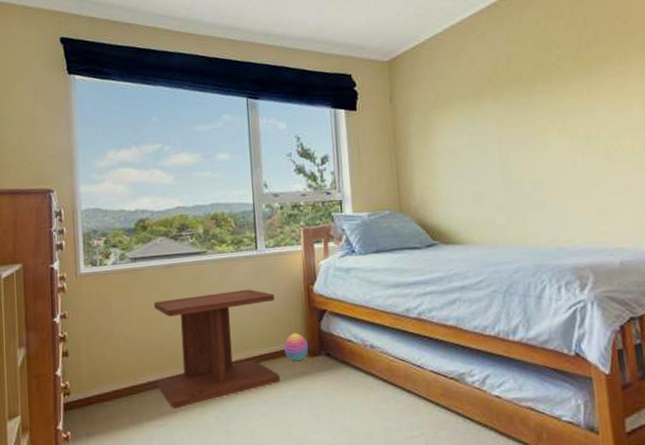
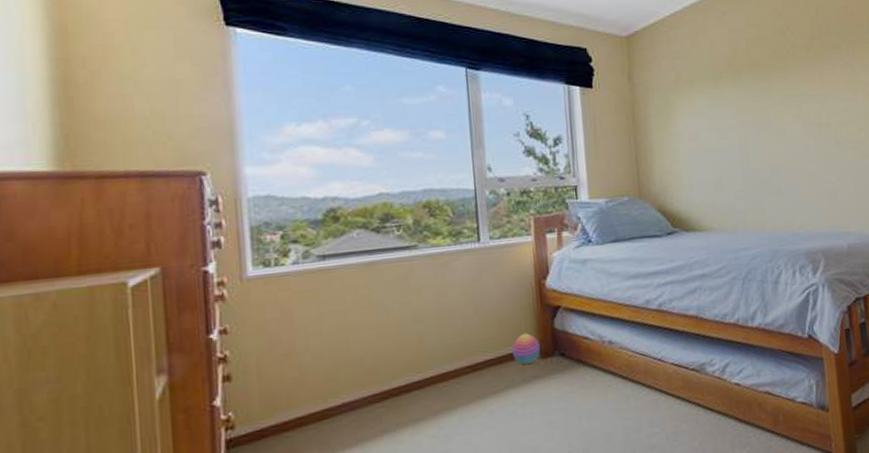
side table: present [154,289,280,408] -> none [350,287,508,432]

